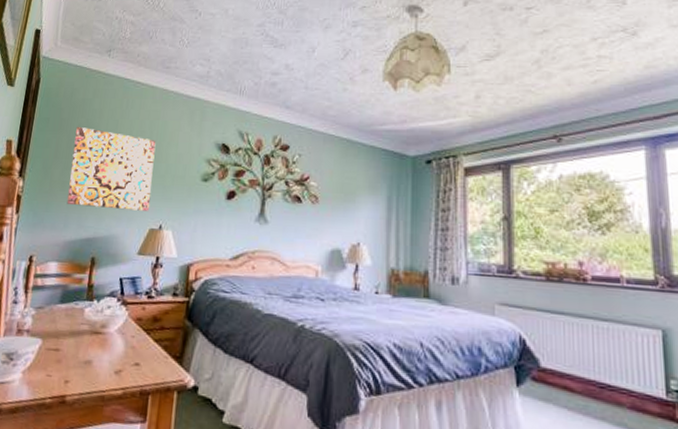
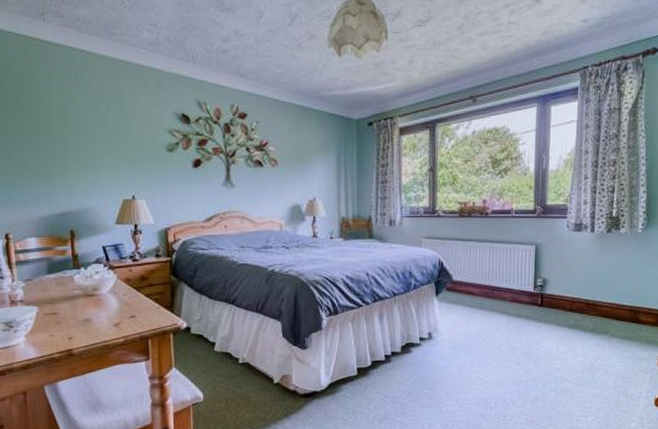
wall art: present [67,126,156,211] -> none [24,100,120,184]

